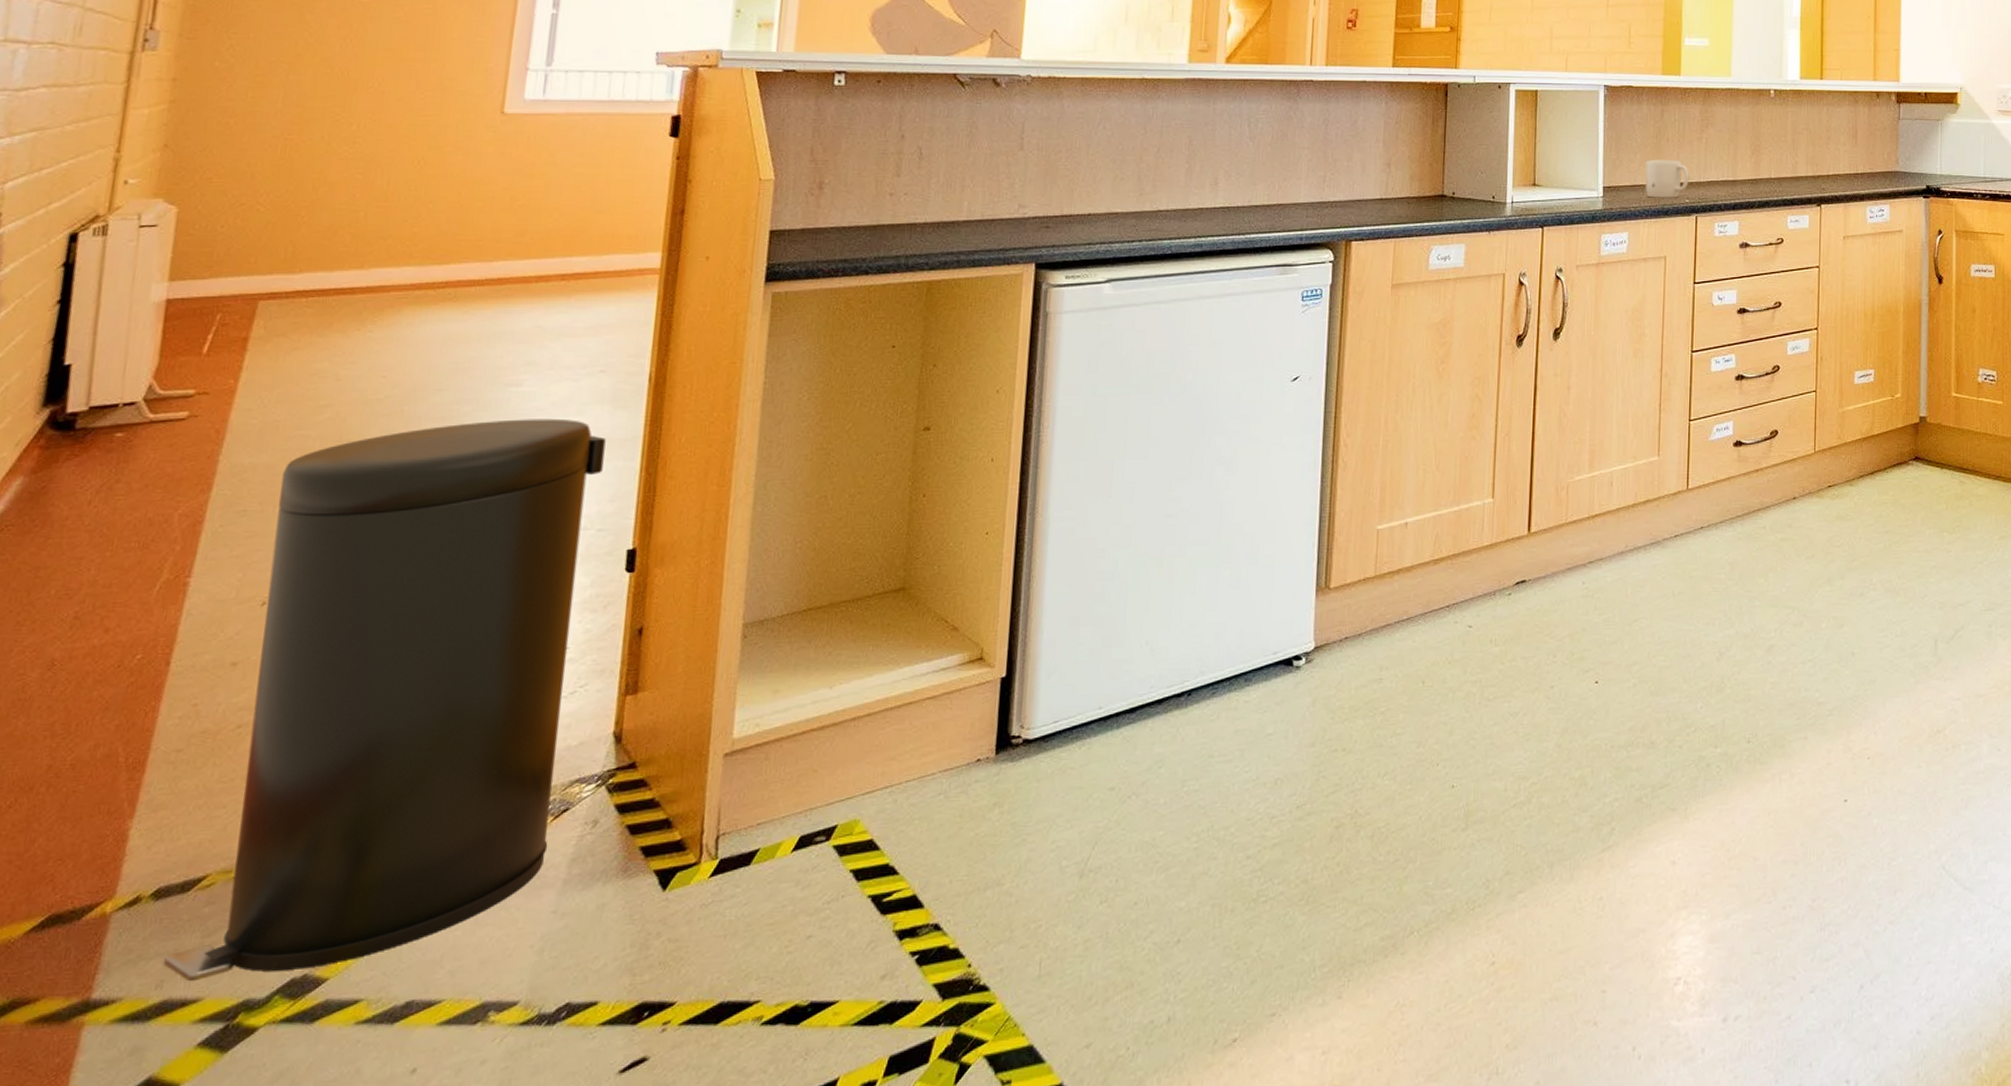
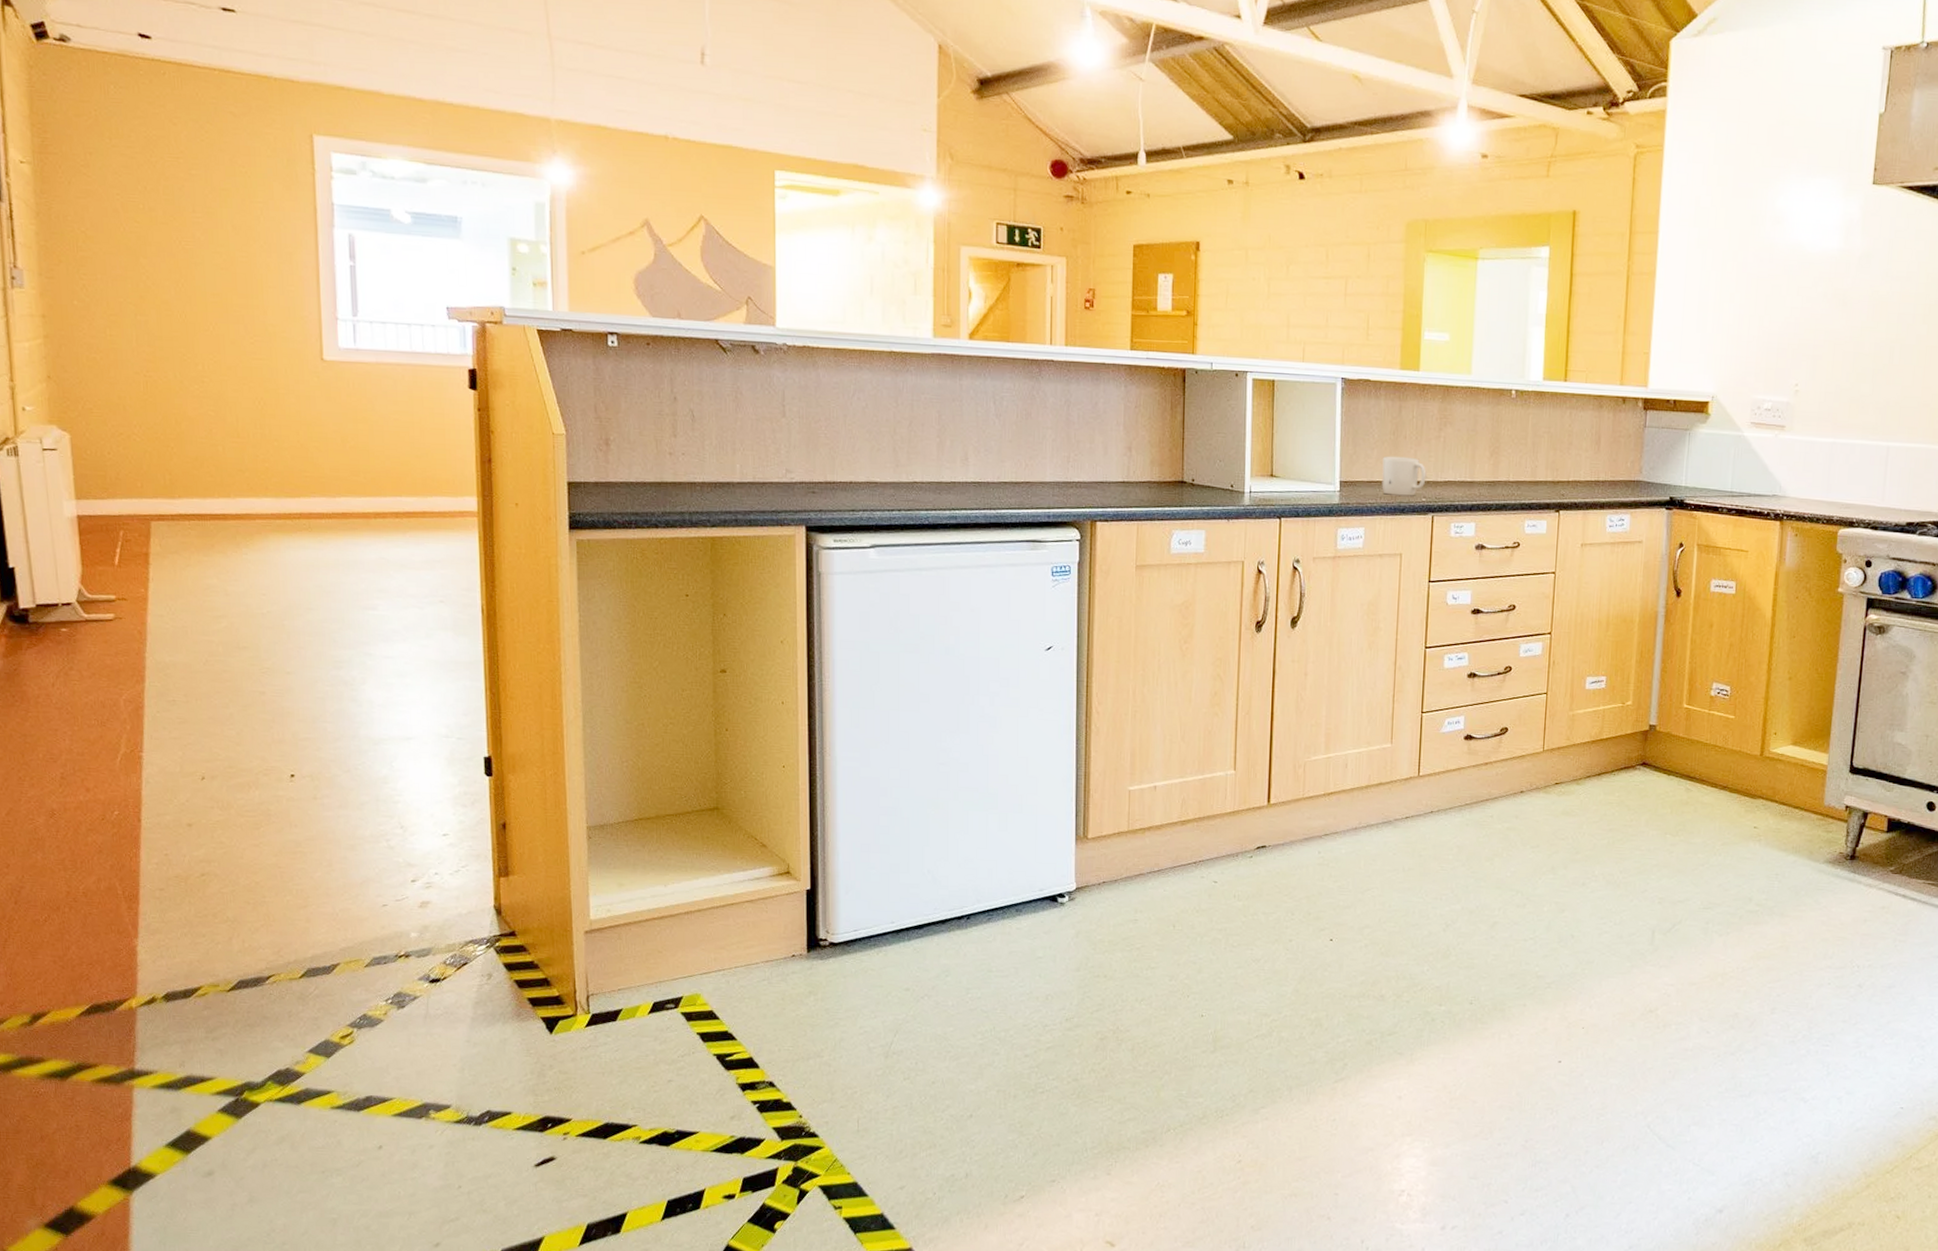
pedal bin: present [164,418,606,982] -> none [182,638,456,1065]

